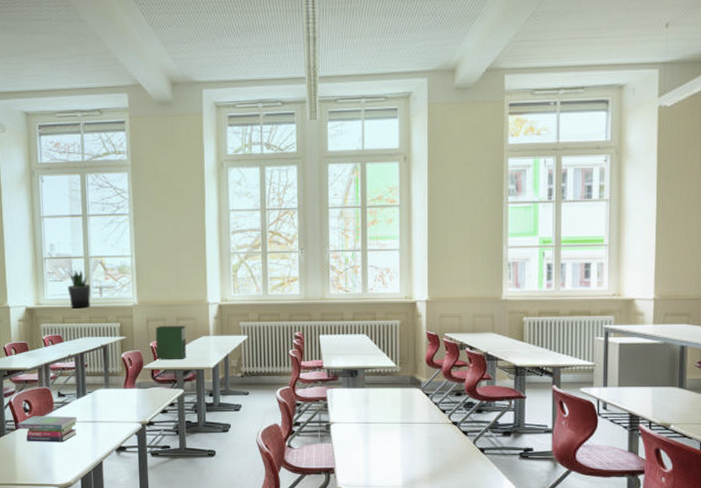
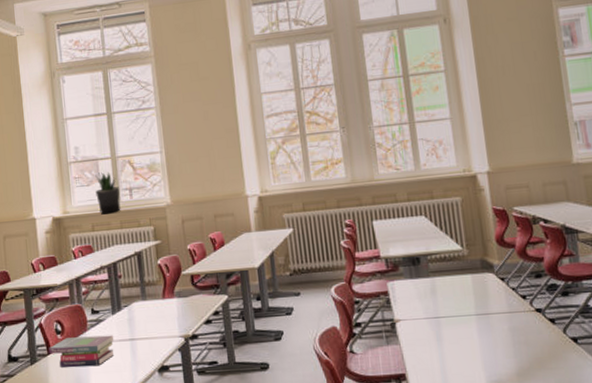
binder: present [155,326,187,359] -> none [192,223,228,263]

